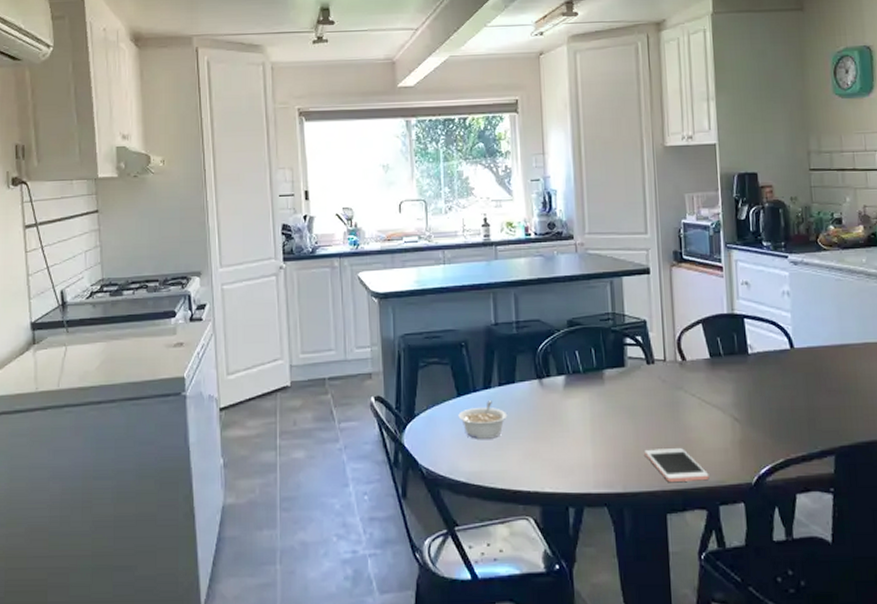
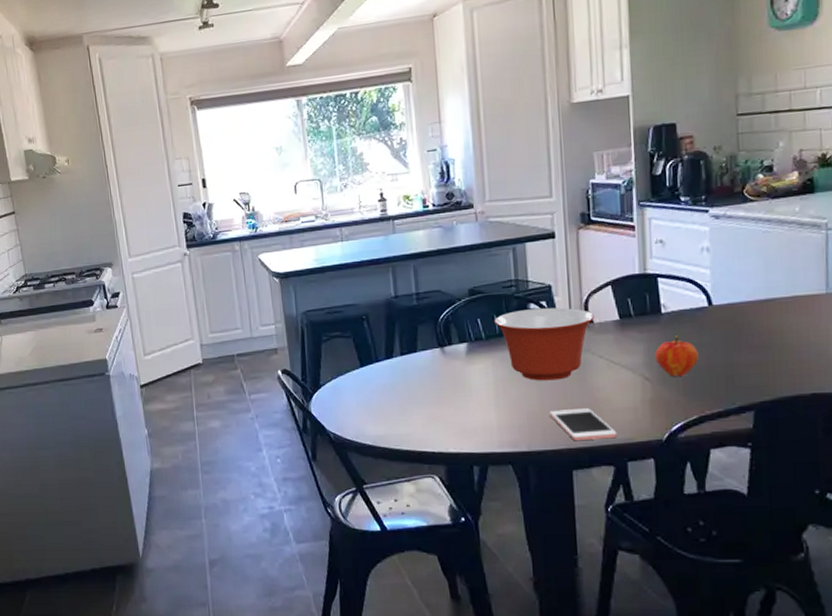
legume: present [458,401,508,439] -> none [362,370,411,406]
mixing bowl: none [592,343,687,418] -> present [494,307,595,381]
fruit: none [743,377,783,419] -> present [655,335,699,377]

